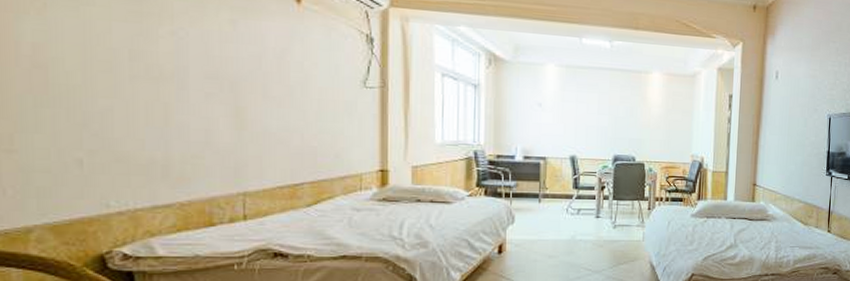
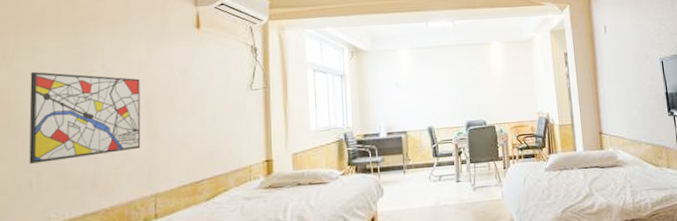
wall art: none [72,26,225,140] -> present [29,72,141,164]

